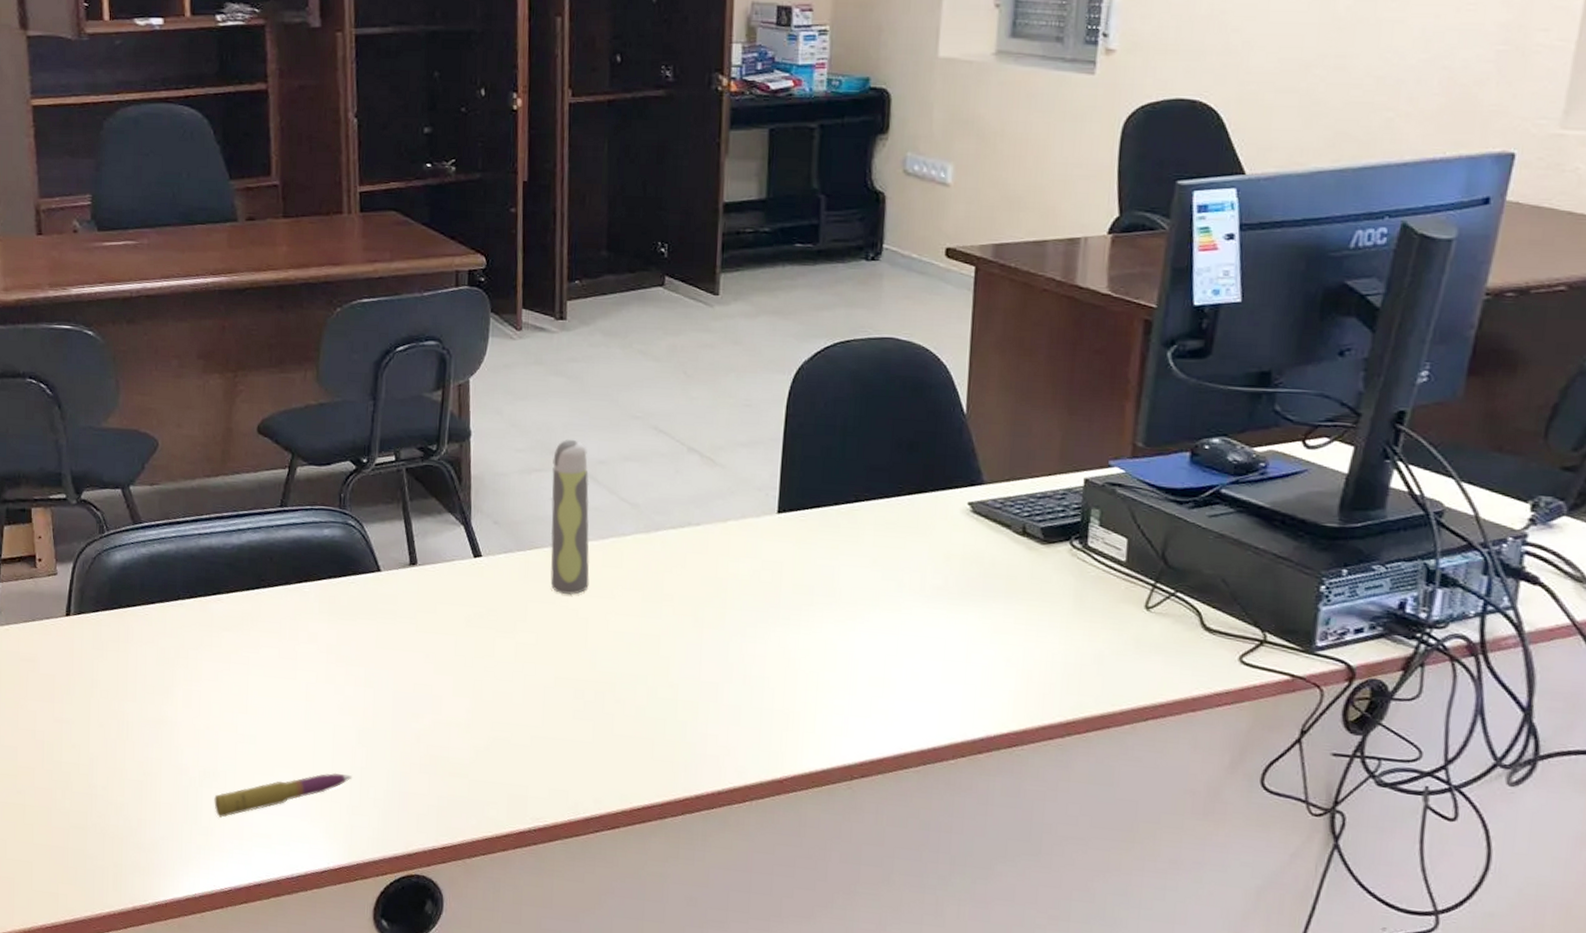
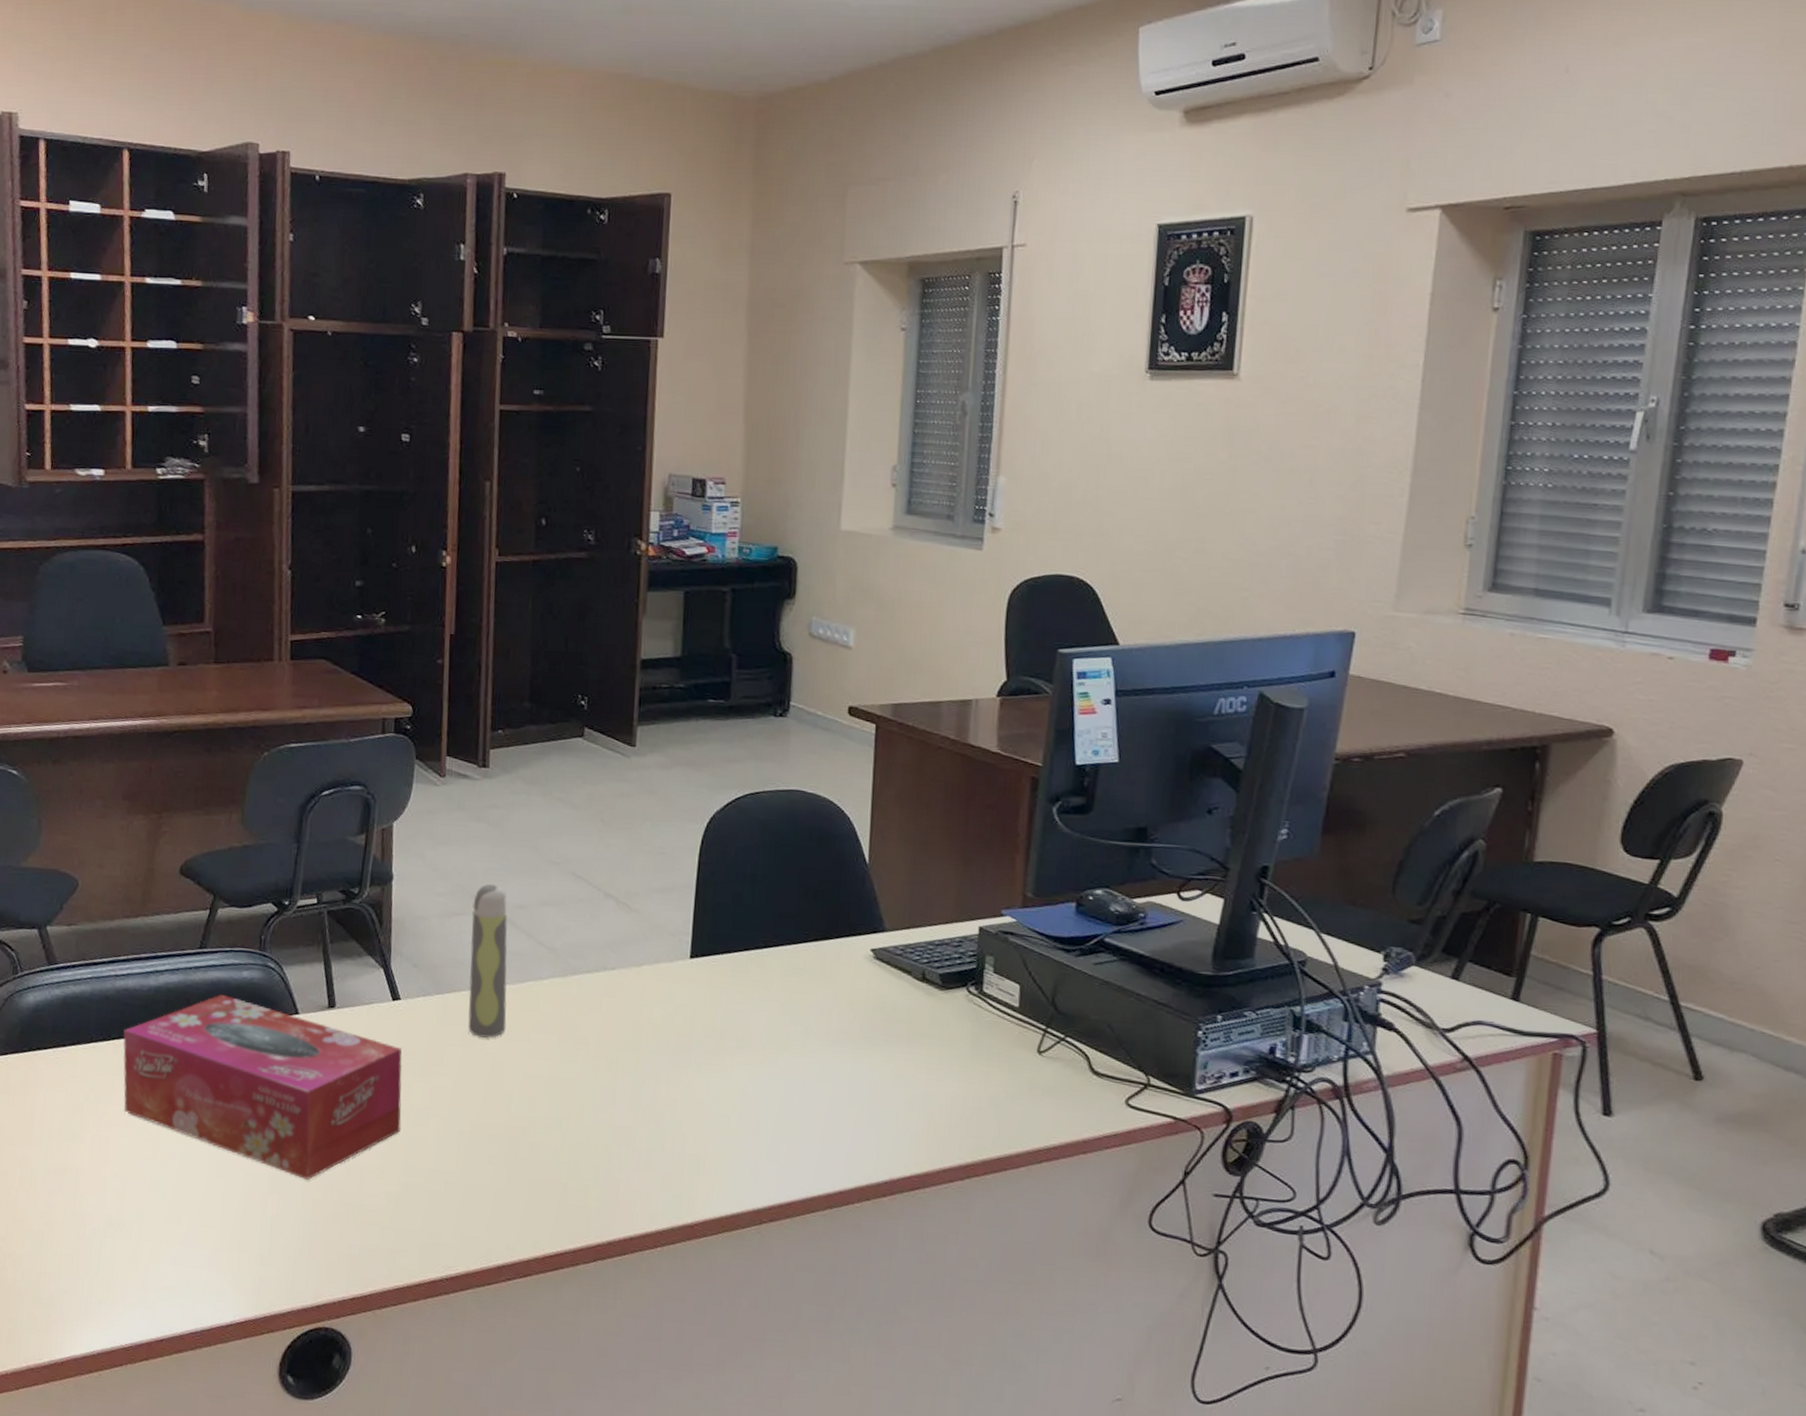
tissue box: none [209,552,486,733] -> present [123,995,403,1180]
pen: present [214,772,353,818] -> none [118,1221,263,1270]

